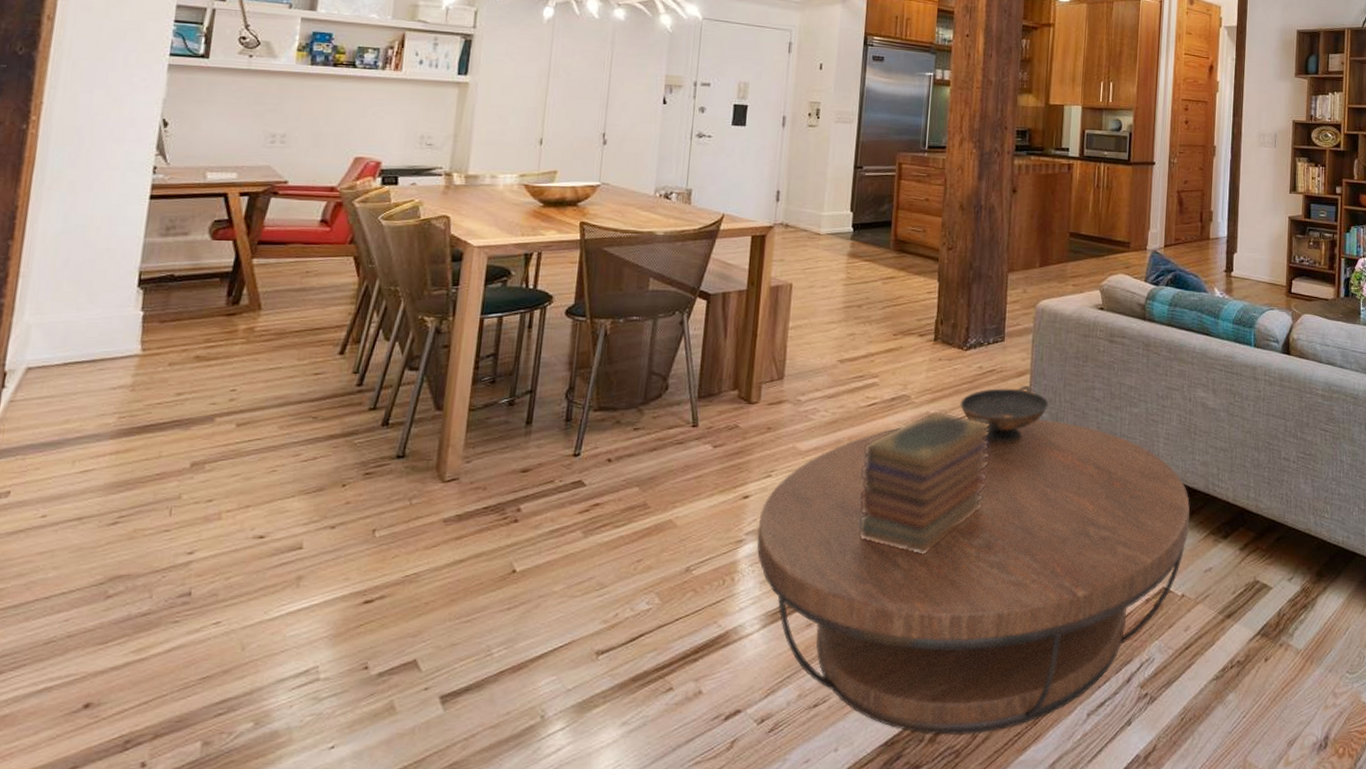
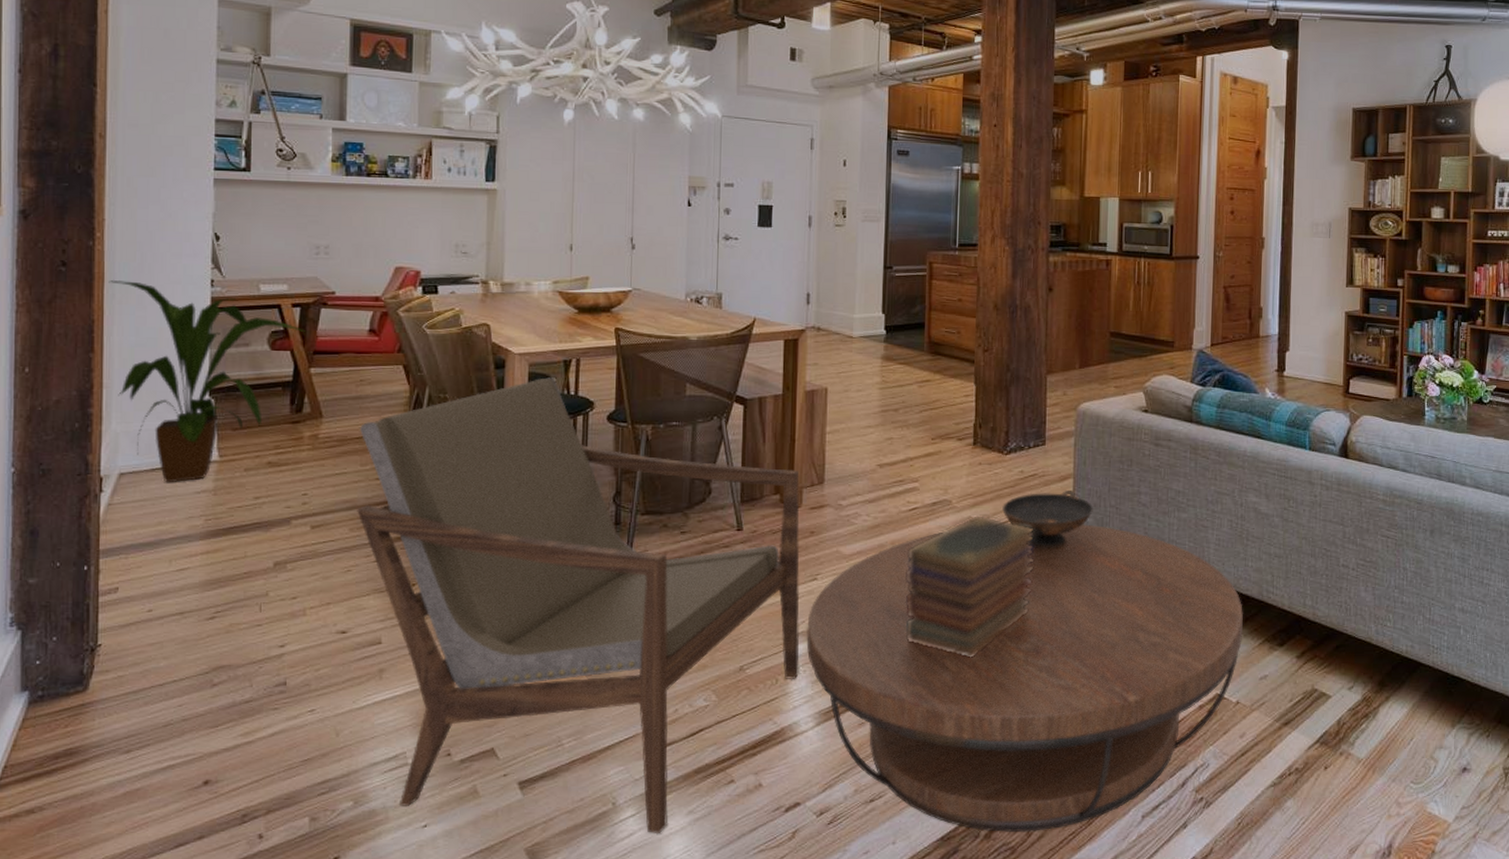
house plant: none [35,165,251,379] -> present [109,280,305,483]
armchair: none [289,271,759,748] -> present [357,377,800,833]

